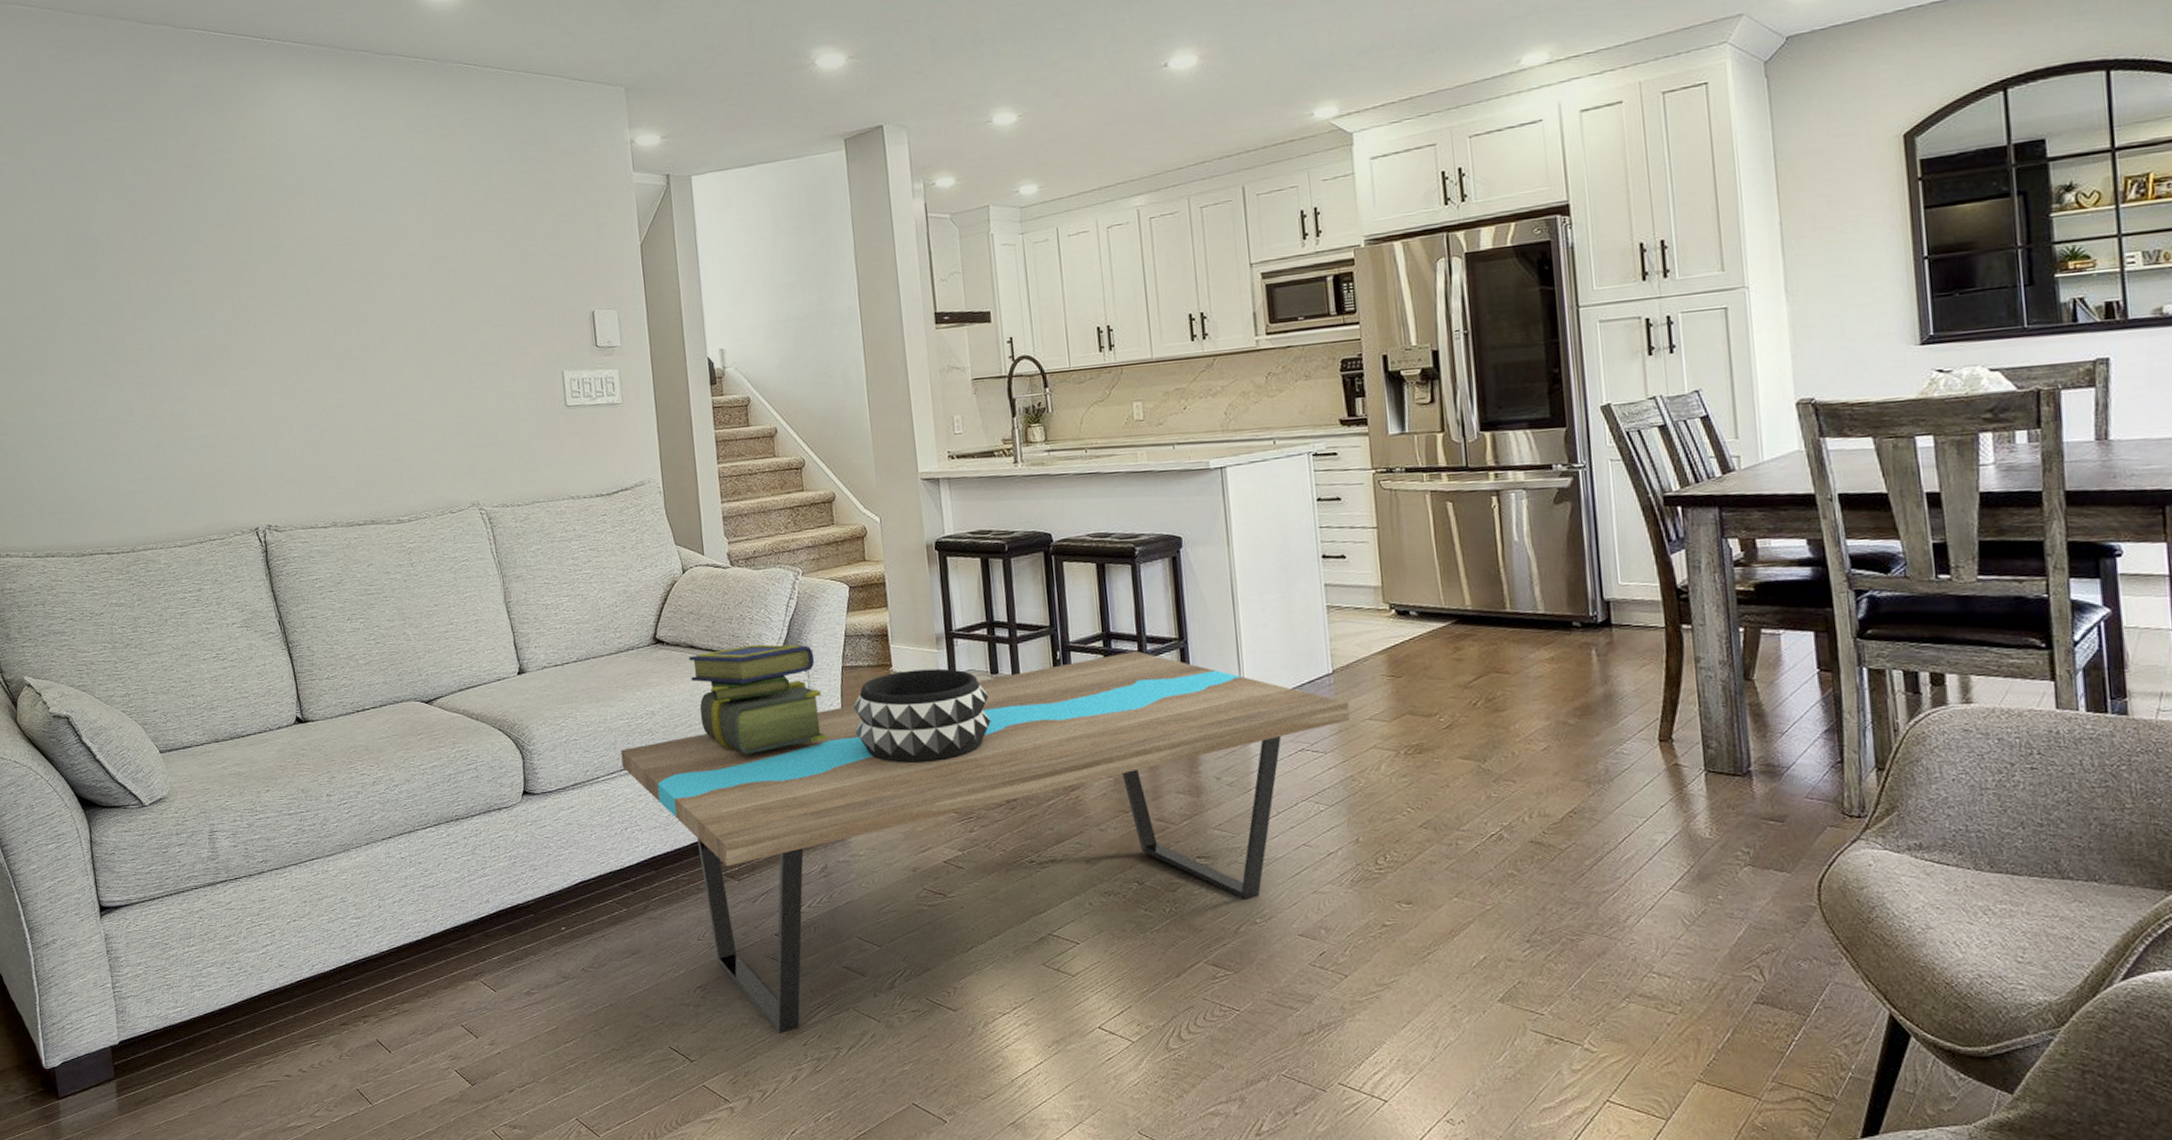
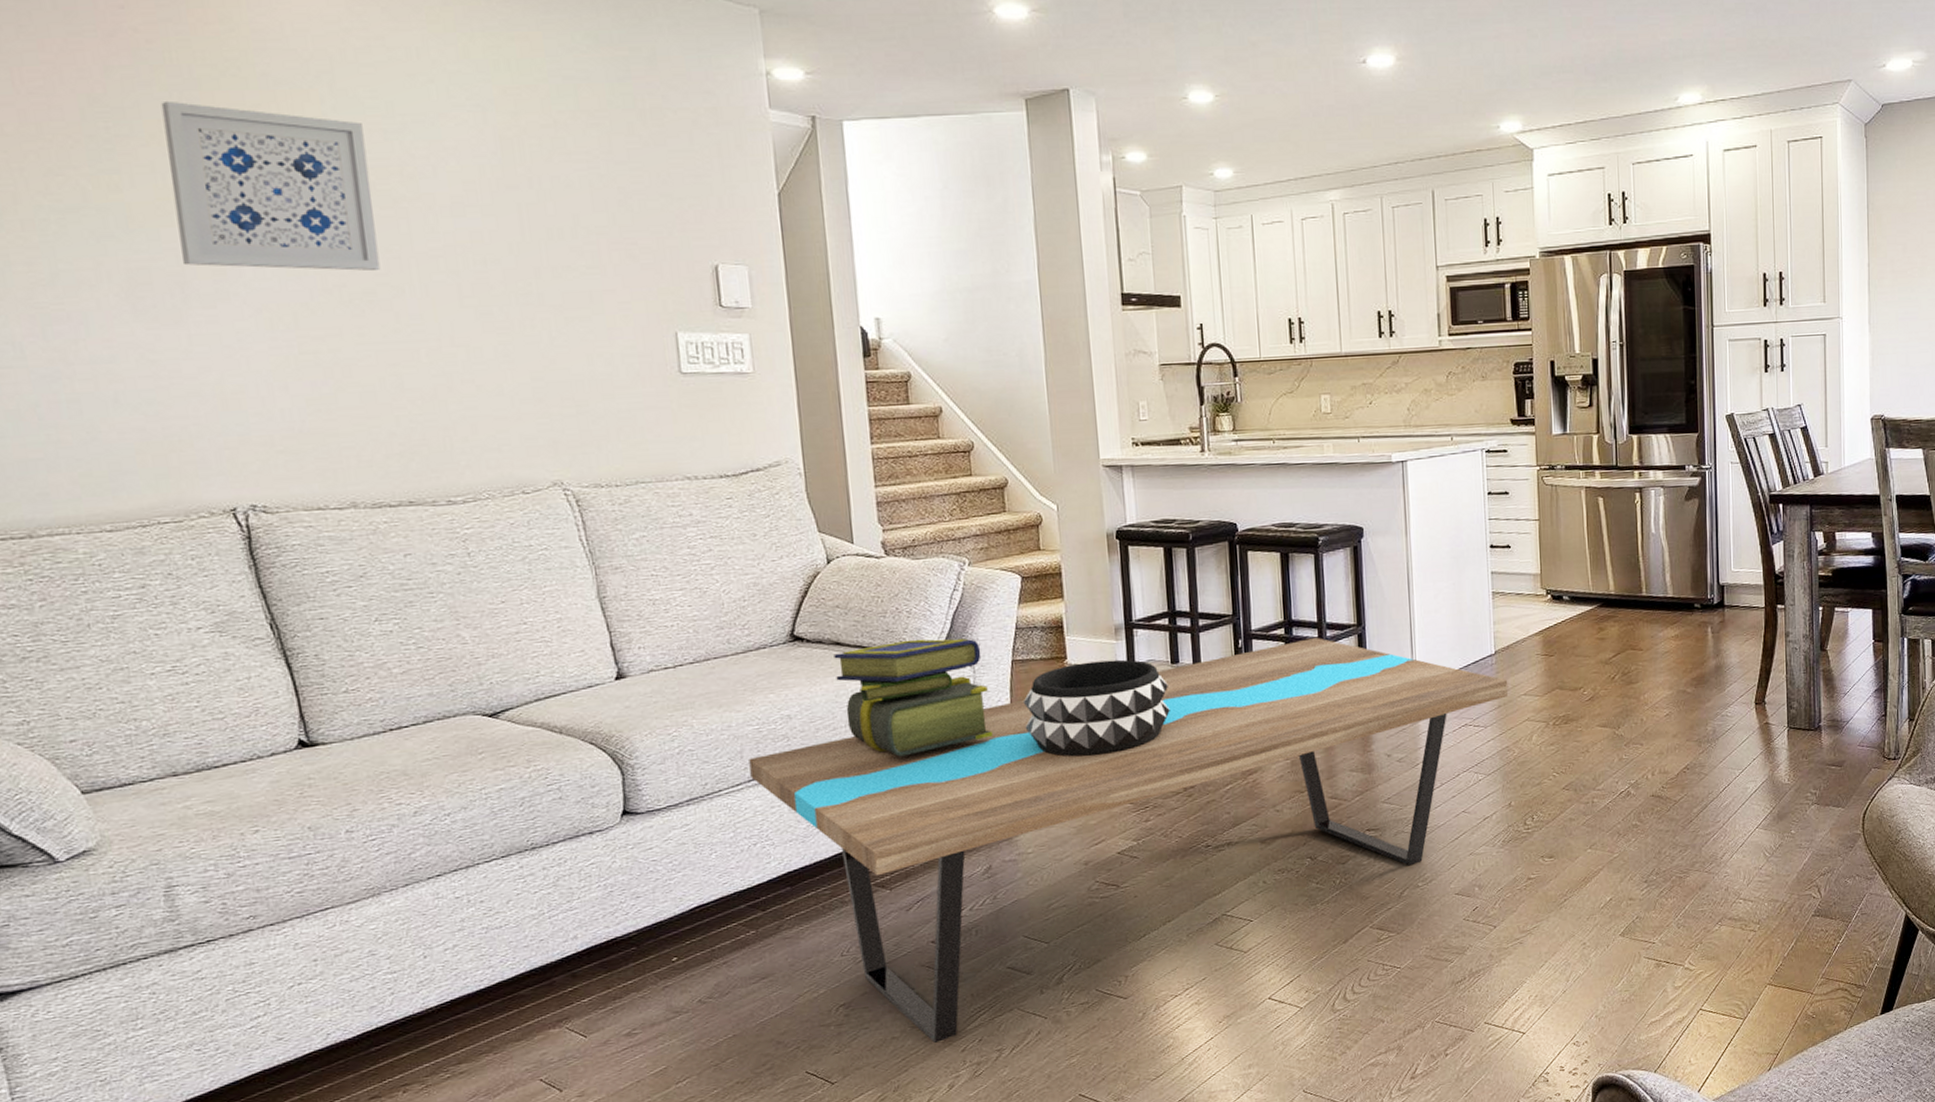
wall art: none [216,212,354,338] -> present [161,102,381,271]

